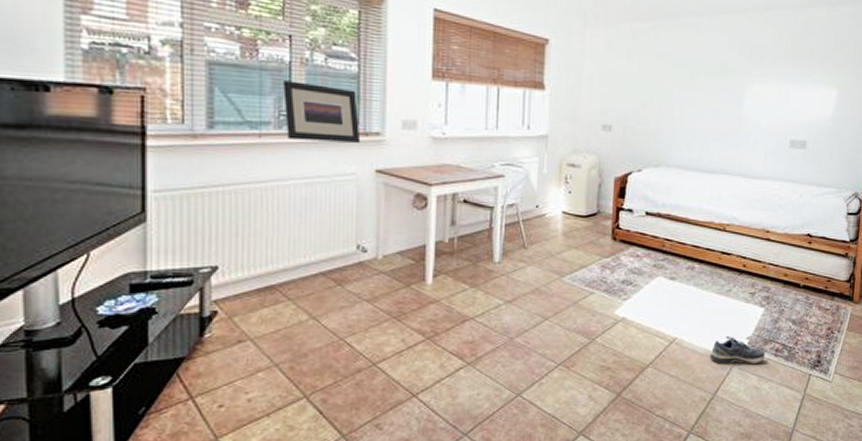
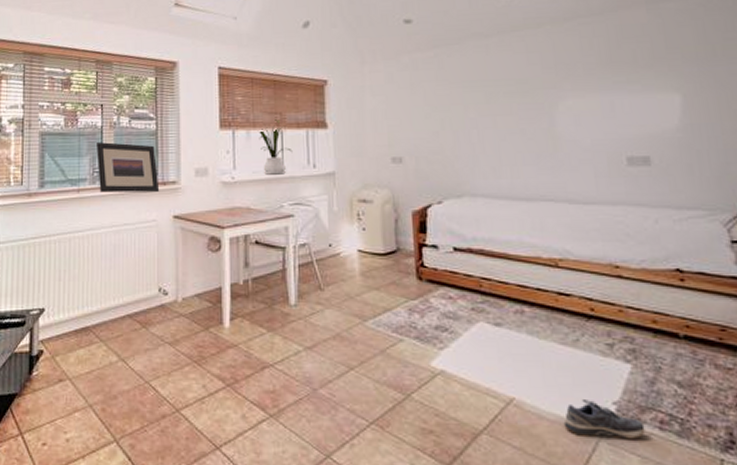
house plant: none [473,75,508,135] -> present [257,119,293,176]

